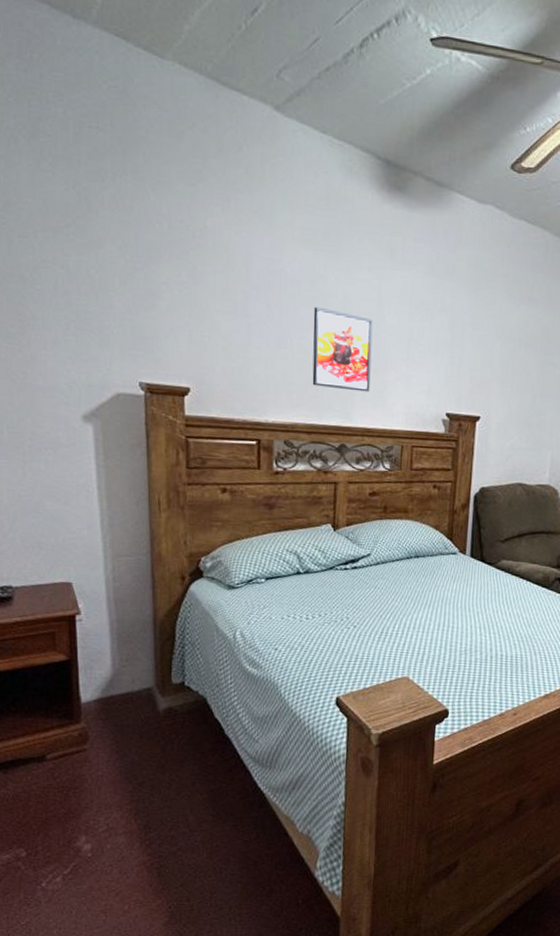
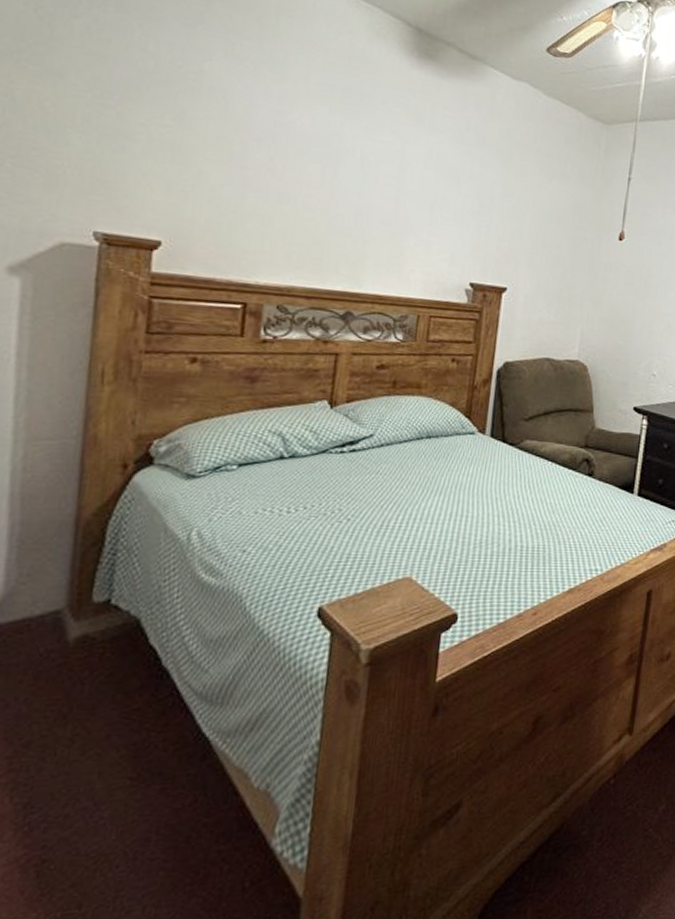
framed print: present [312,306,373,392] -> none [317,164,393,257]

